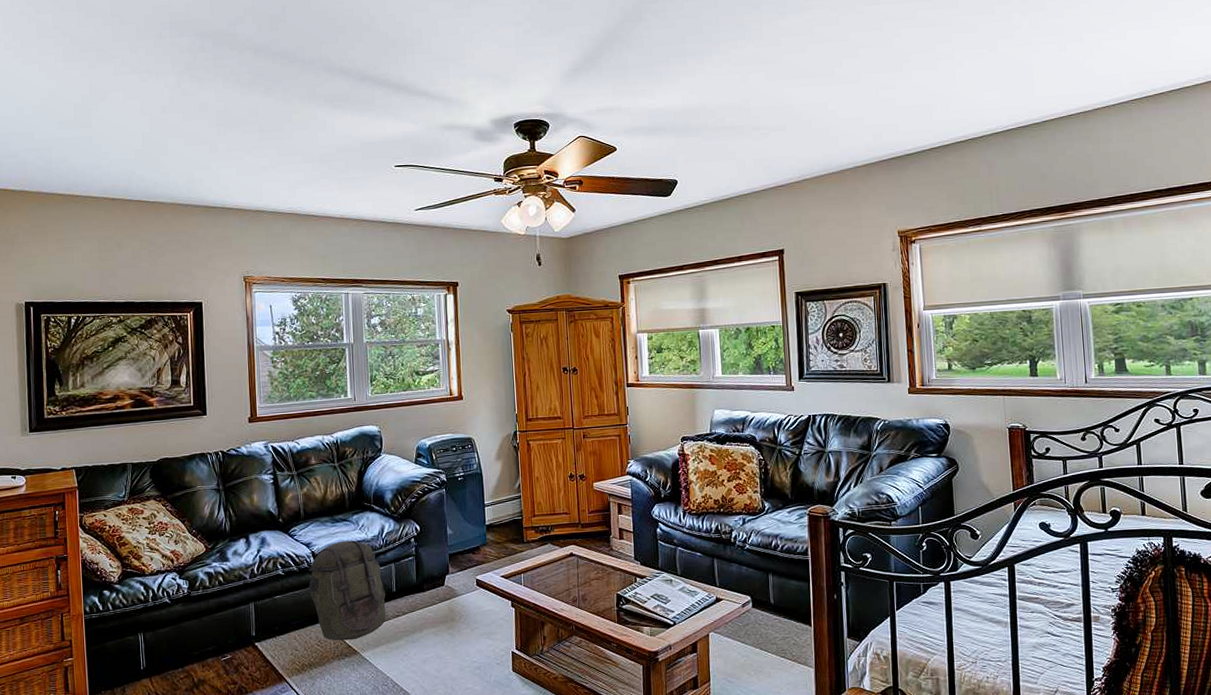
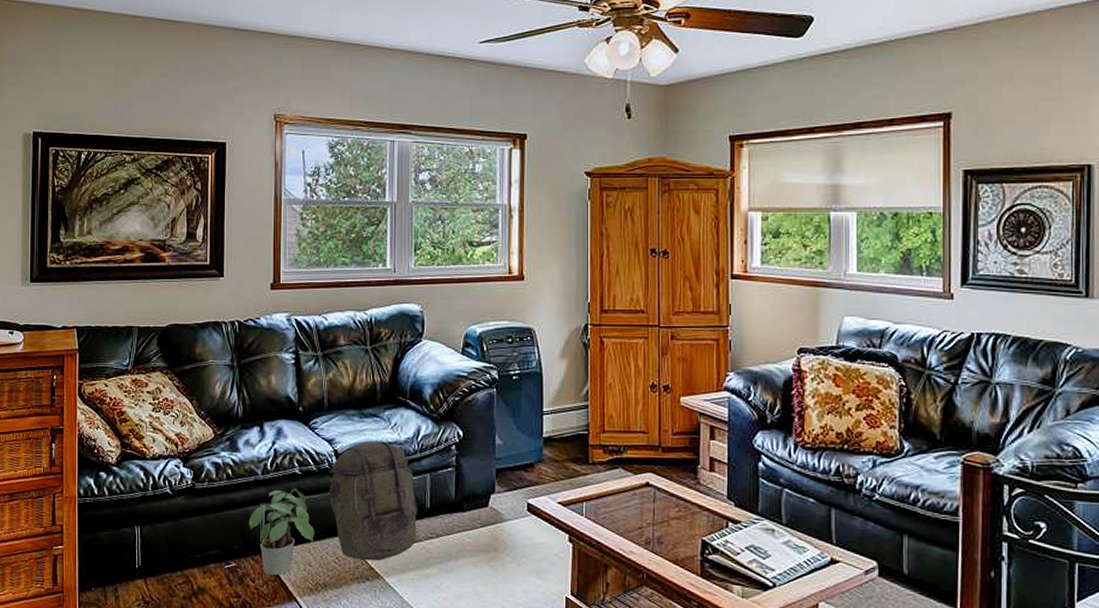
potted plant: none [240,587,299,663] -> present [248,489,314,576]

